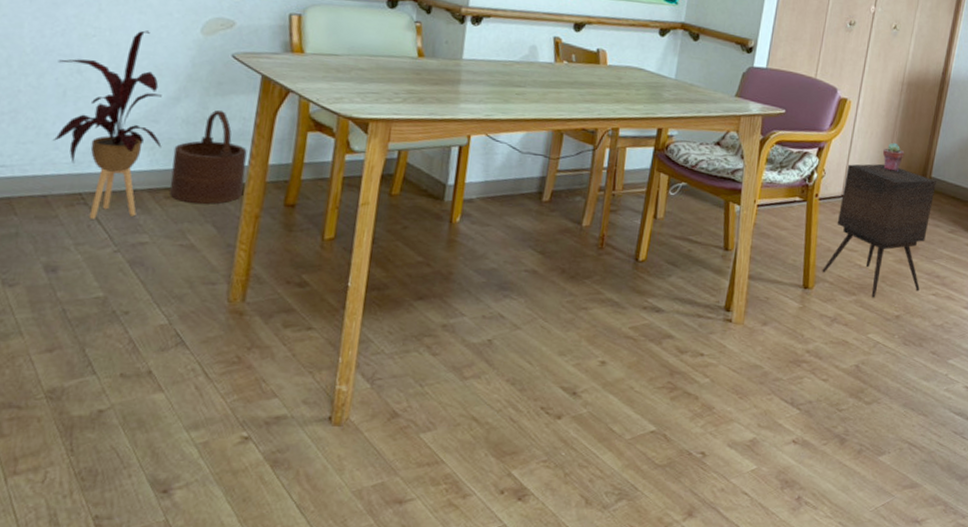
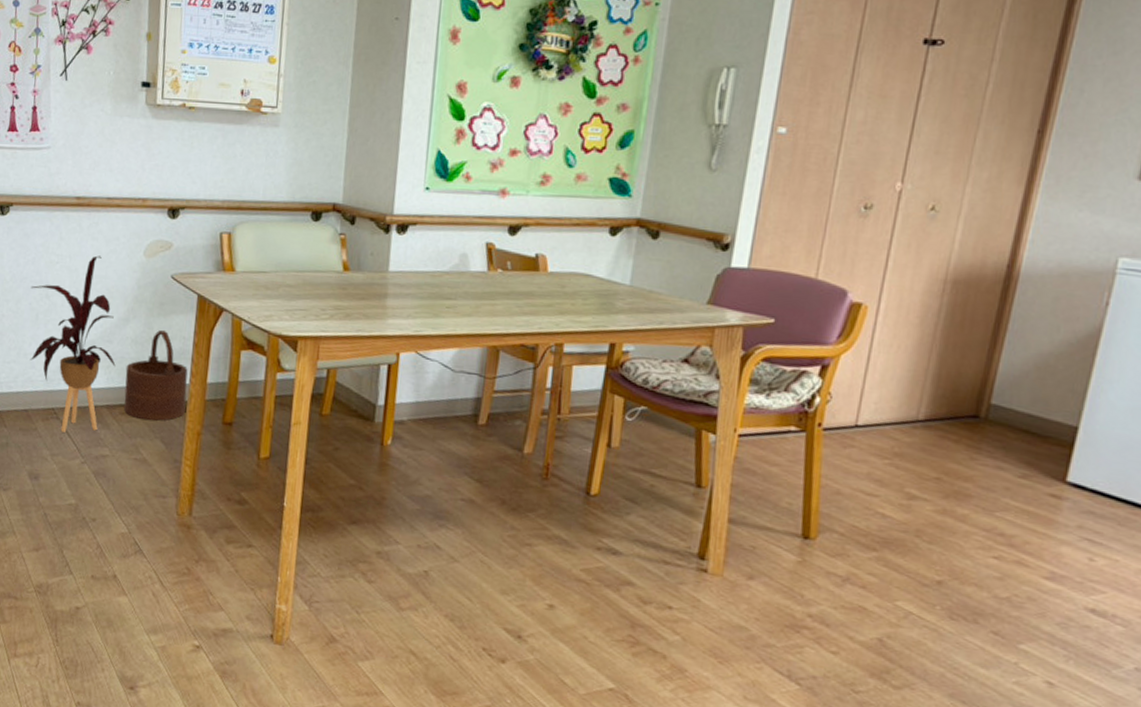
side table: present [822,163,936,298] -> none [829,385,999,557]
potted succulent: present [883,142,905,172] -> none [916,358,949,396]

